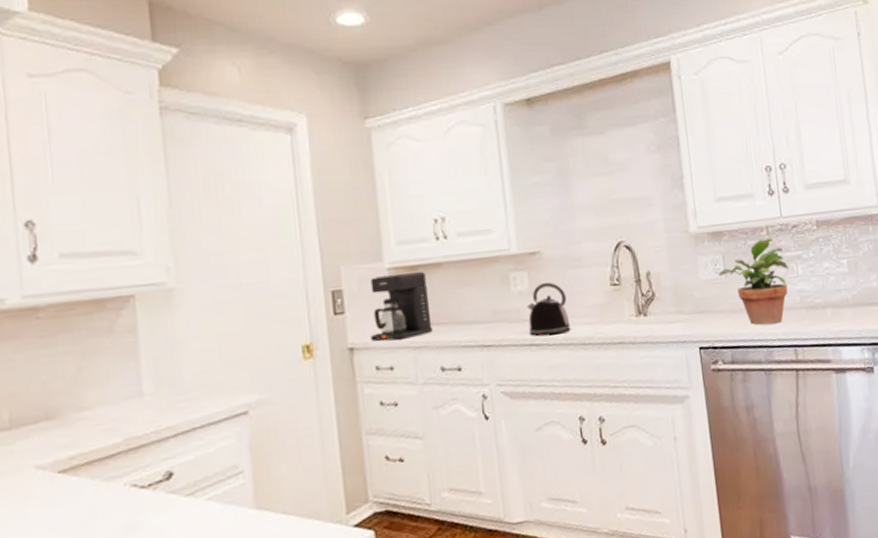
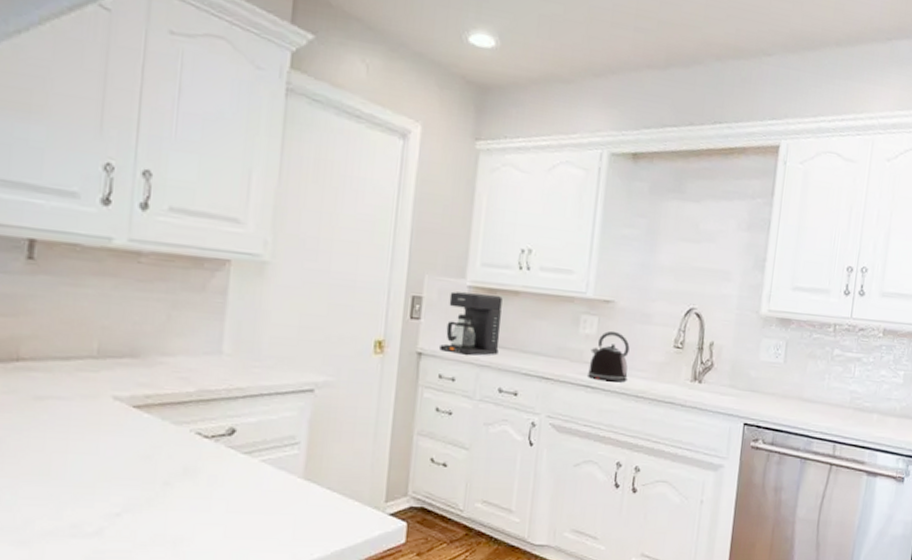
potted plant: present [718,237,789,326] -> none [777,335,847,418]

